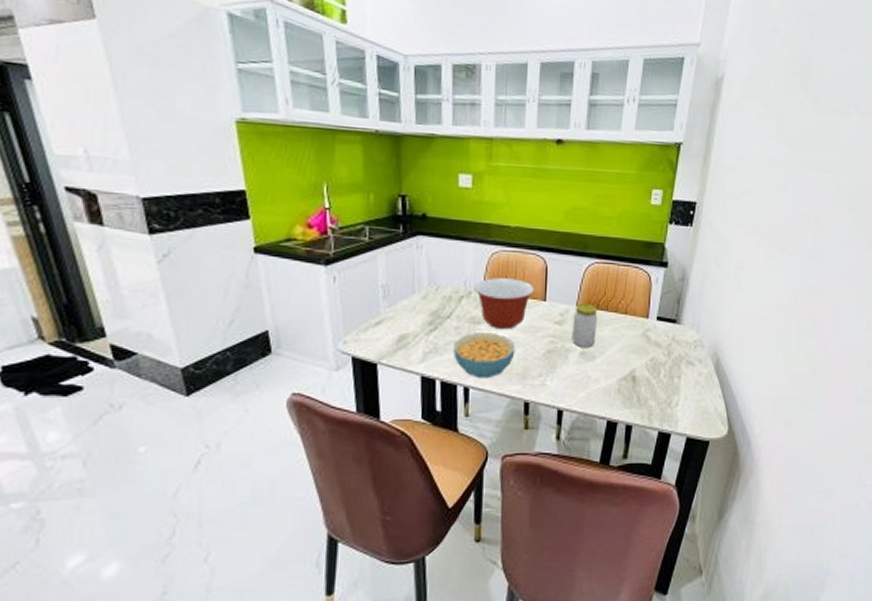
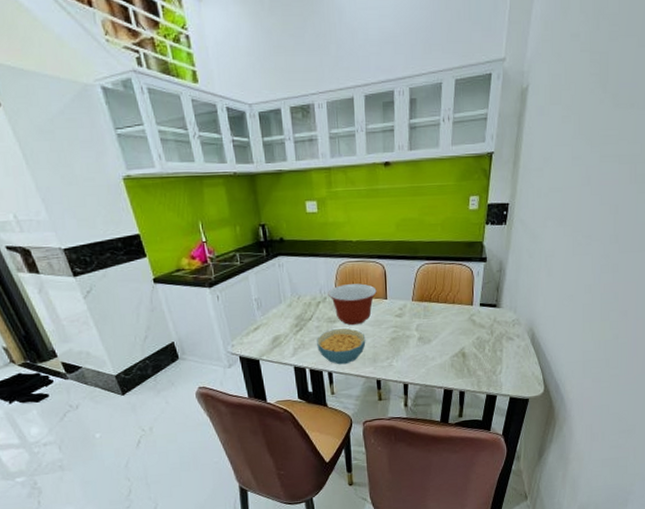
jar: present [572,302,598,347] -> none [410,297,431,333]

